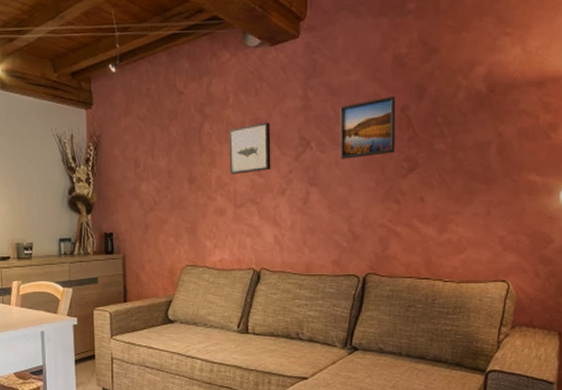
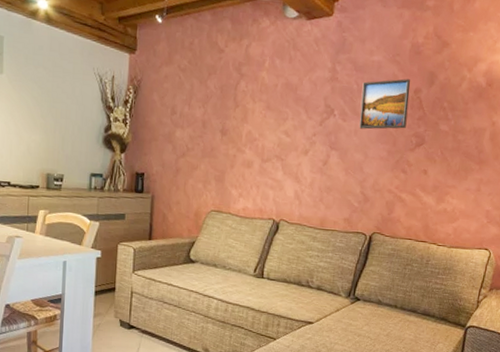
wall art: present [229,122,271,175] -> none [259,87,300,132]

